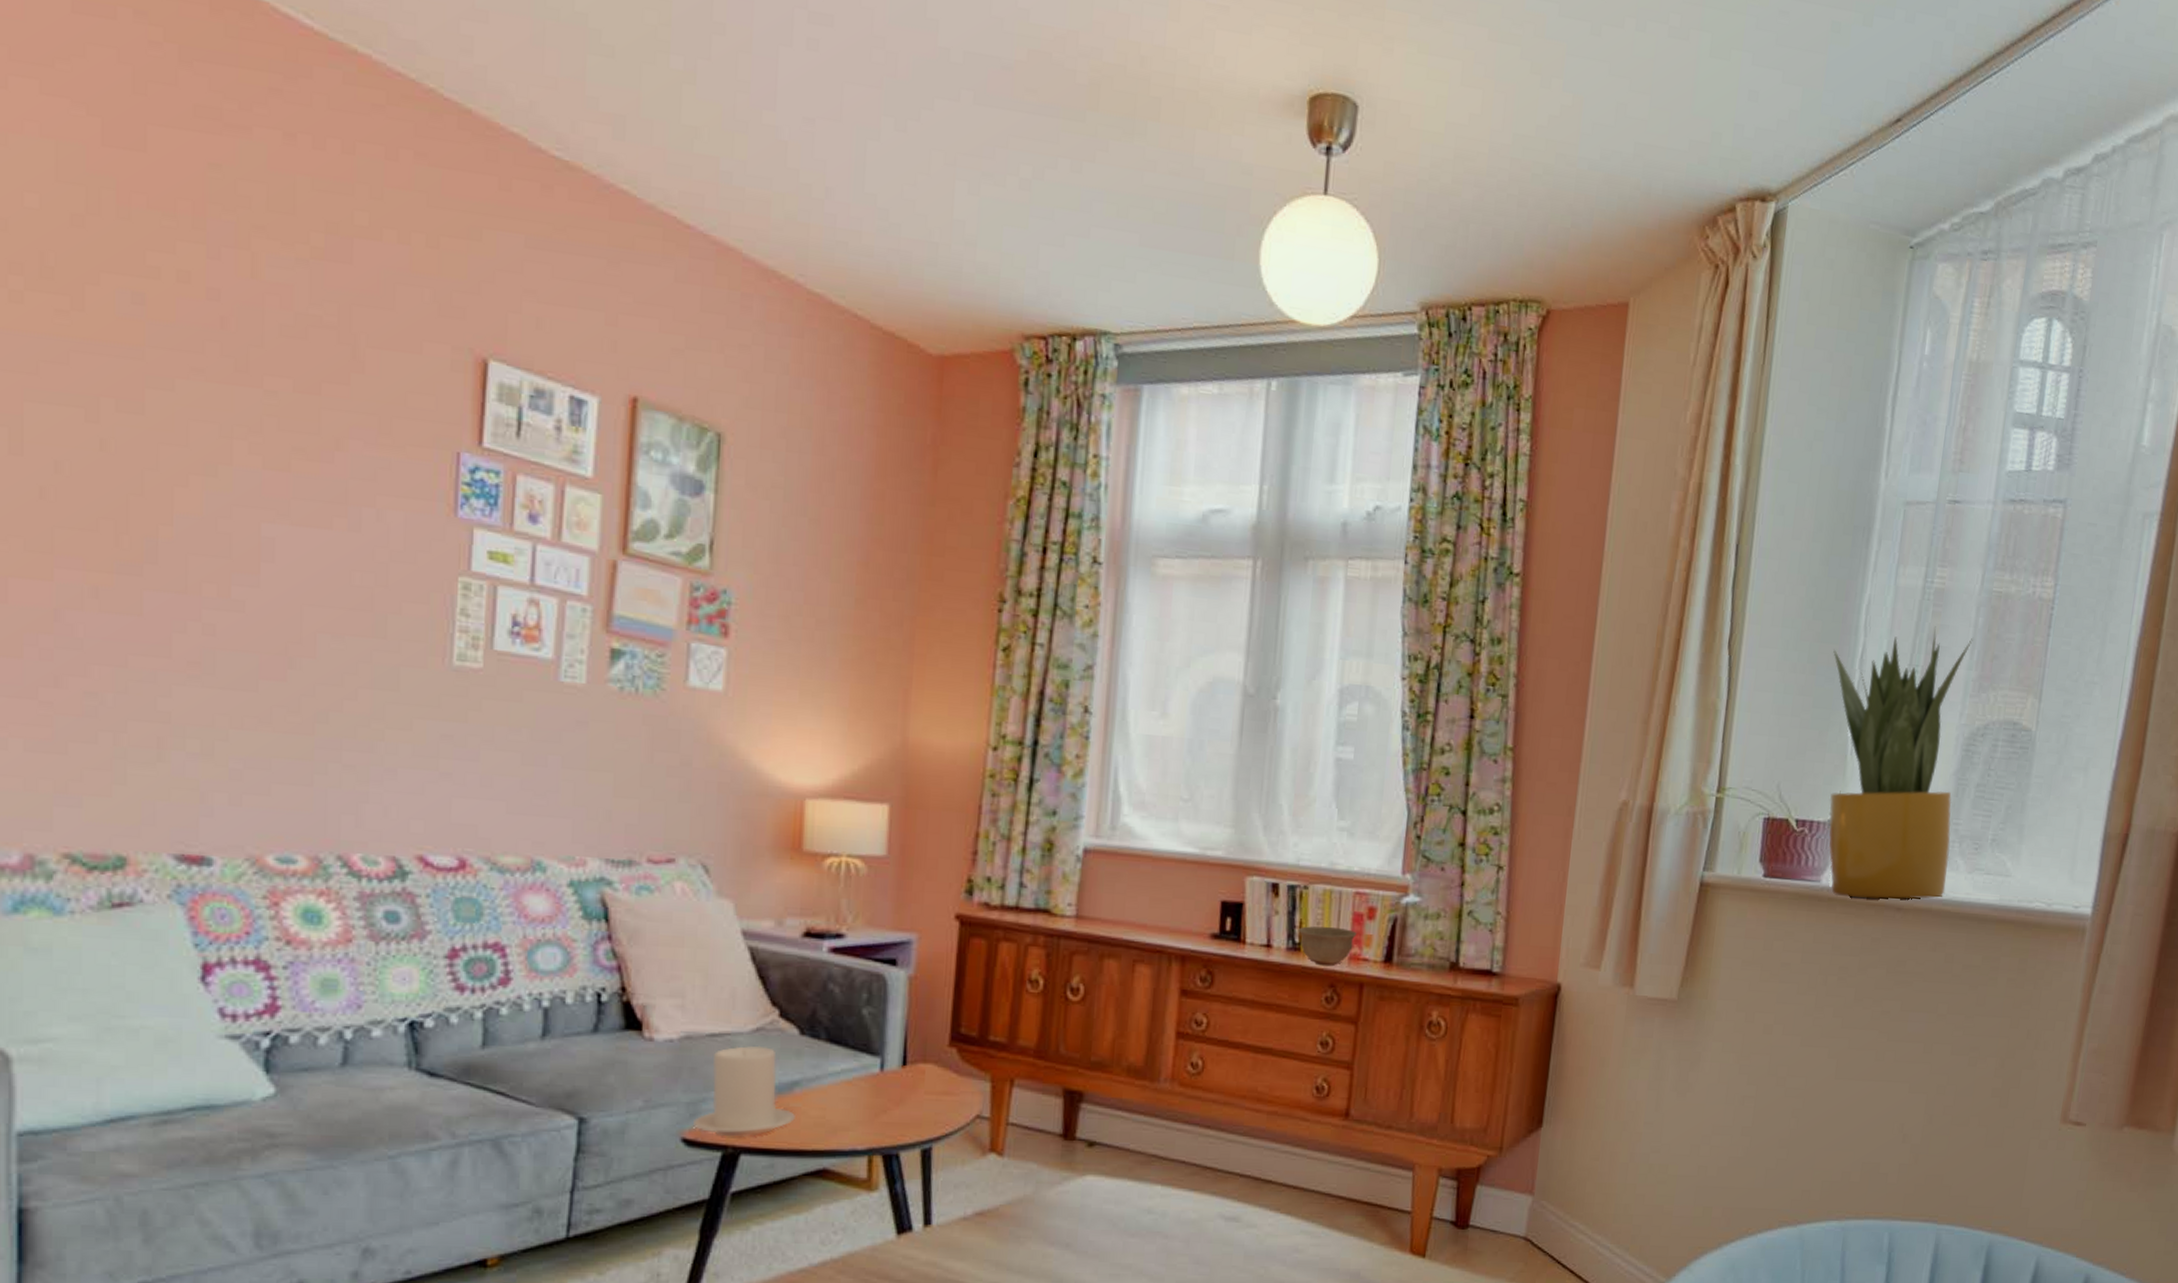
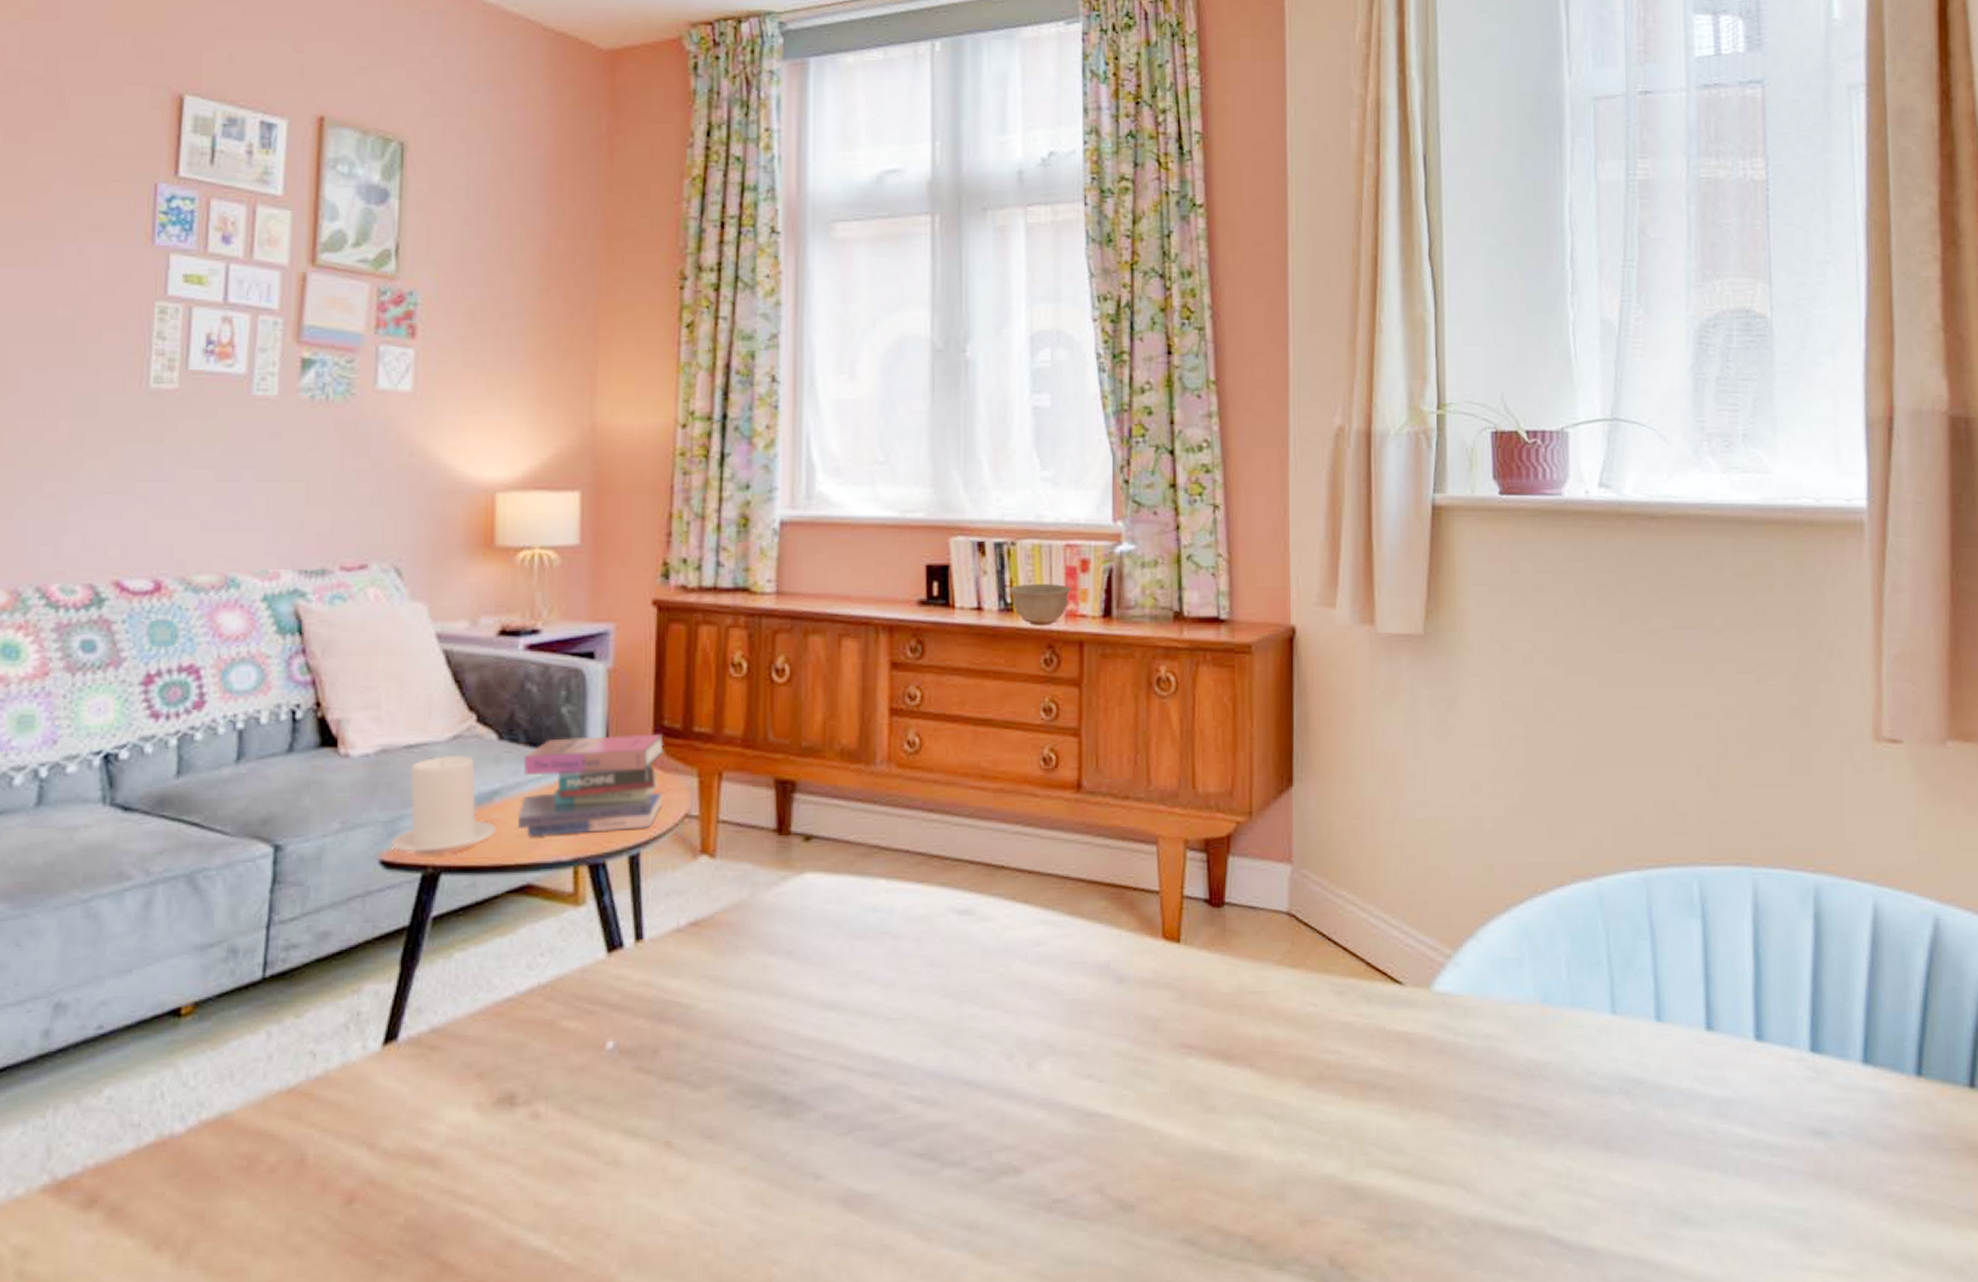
books: none [817,1037,960,1127] -> present [518,733,664,837]
planter: present [1828,626,1973,900] -> none [1541,218,1701,509]

